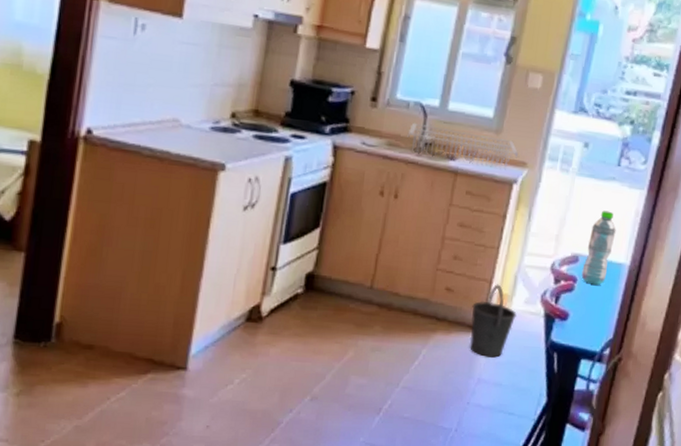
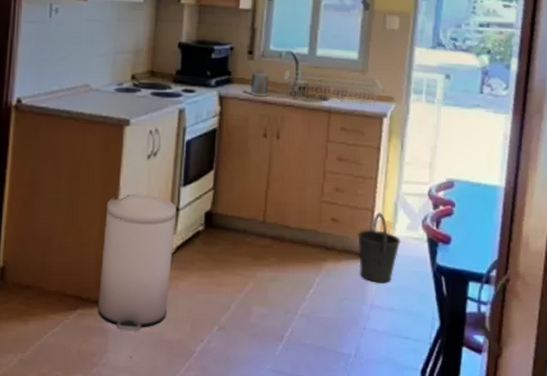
pedal bin: none [172,248,274,398] -> present [97,194,177,331]
soap dispenser: none [369,108,393,151] -> present [248,61,269,97]
water bottle: present [581,210,616,285] -> none [459,136,487,208]

